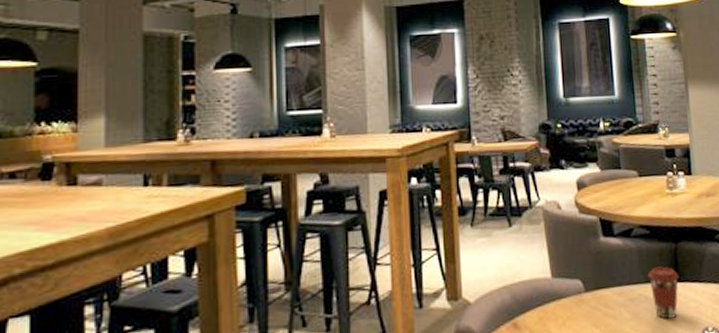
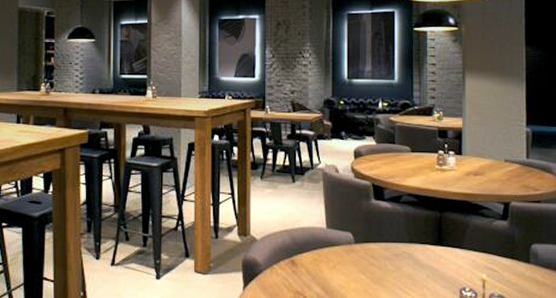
coffee cup: present [647,266,679,320] -> none [412,231,442,277]

